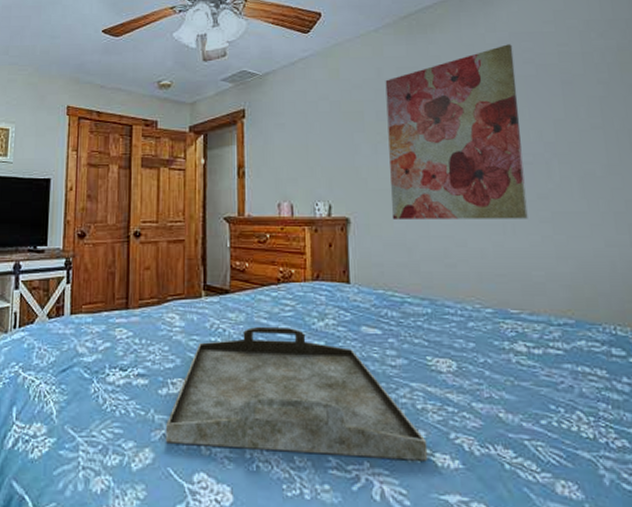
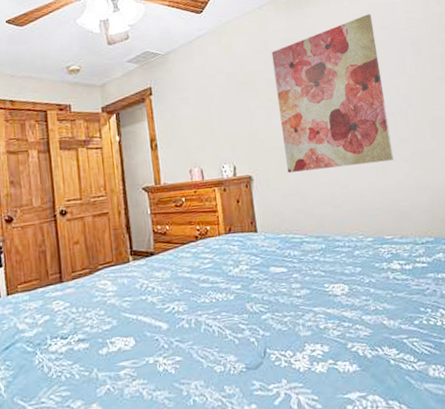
serving tray: present [166,326,428,461] -> none [109,277,333,396]

